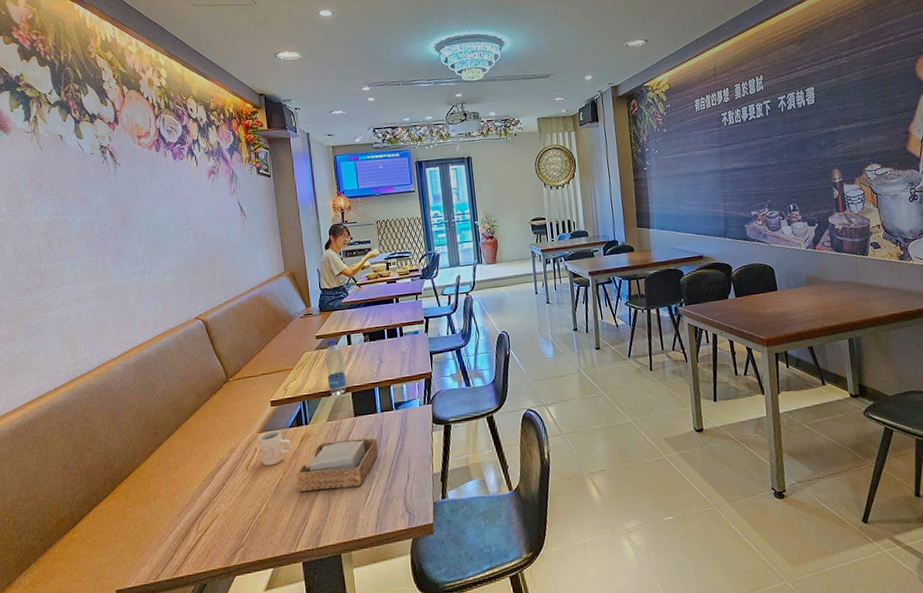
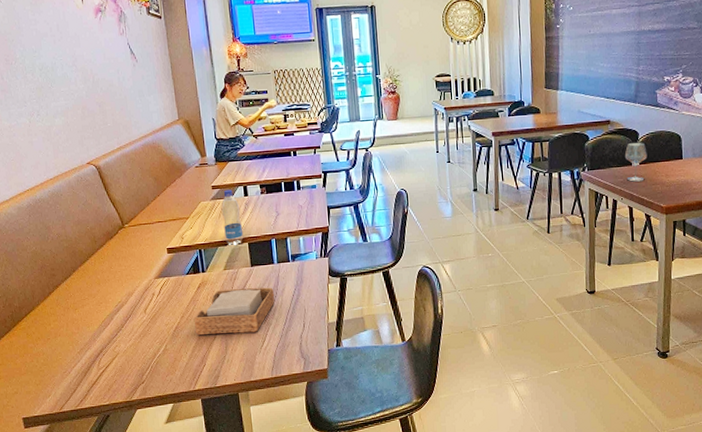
mug: present [258,430,293,466] -> none [156,277,190,310]
wine glass: none [720,275,743,315] -> present [624,142,647,182]

